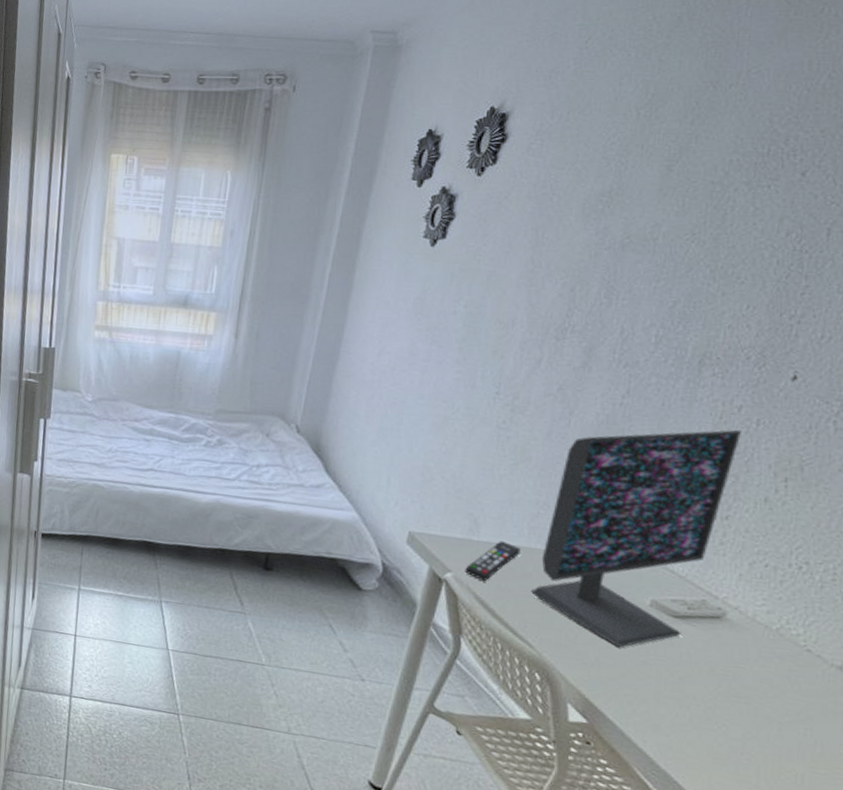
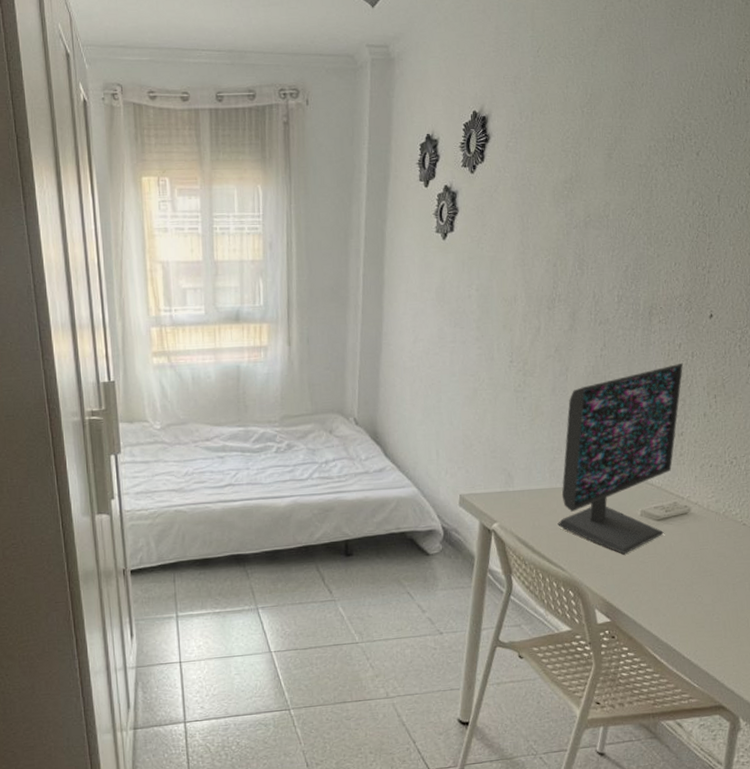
remote control: present [465,541,521,582] -> none [507,487,546,525]

